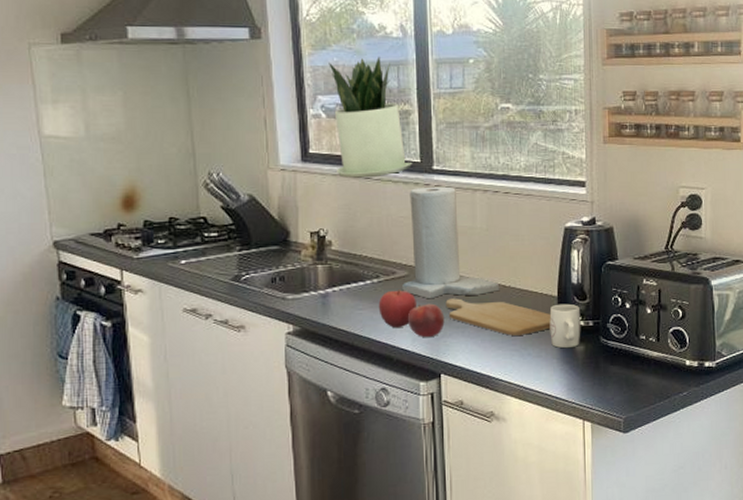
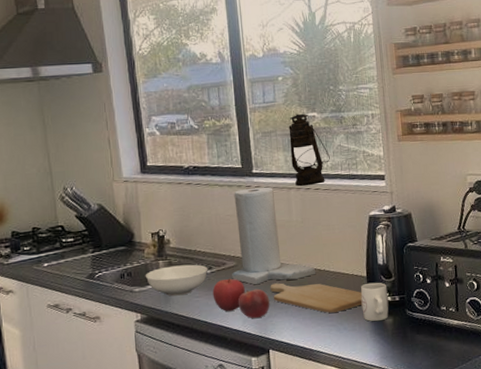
bowl: none [300,271,375,307] -> present [145,264,208,296]
planter: present [329,56,413,178] -> none [160,80,235,185]
oil lamp: none [478,103,524,189] -> present [288,113,330,187]

